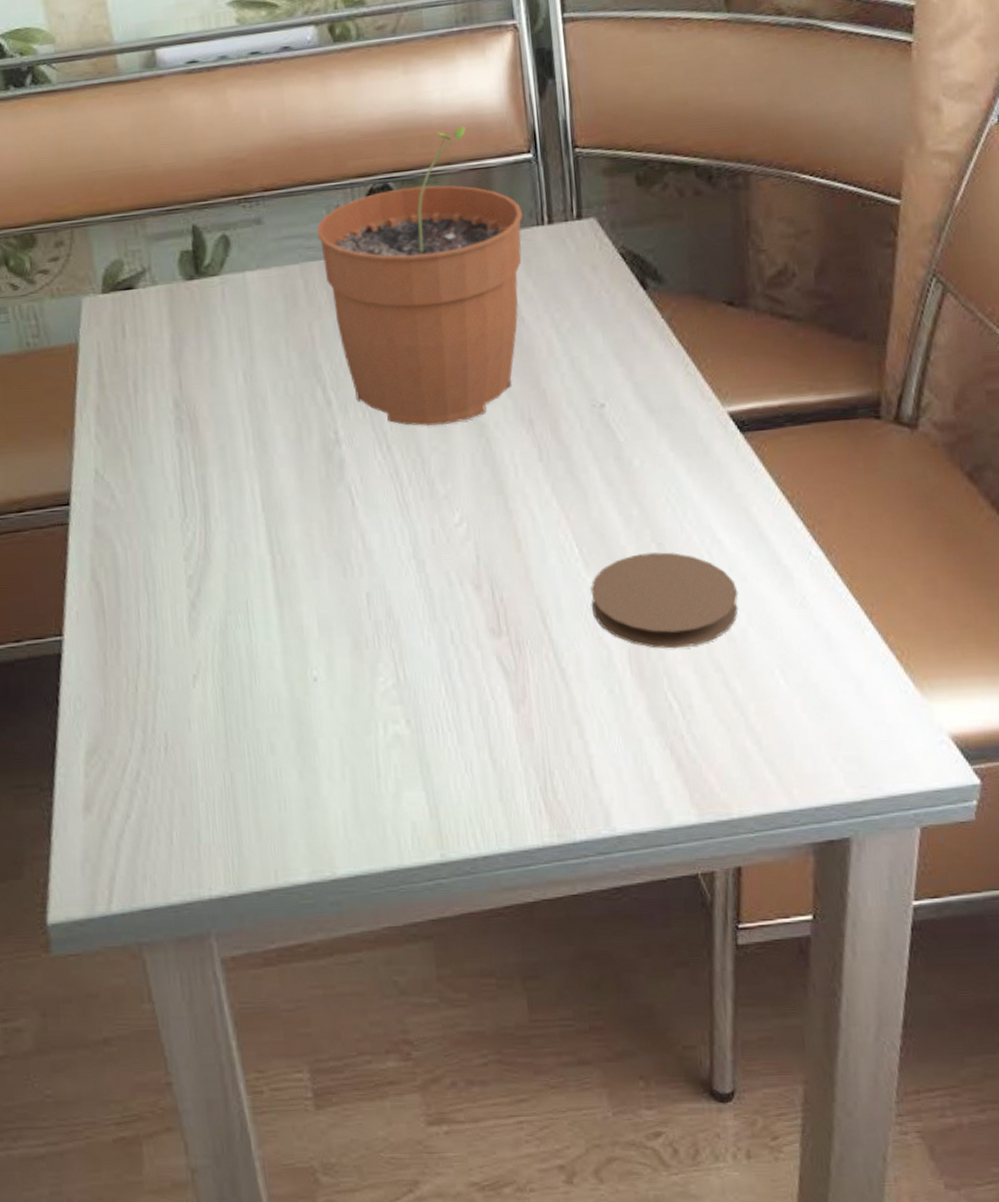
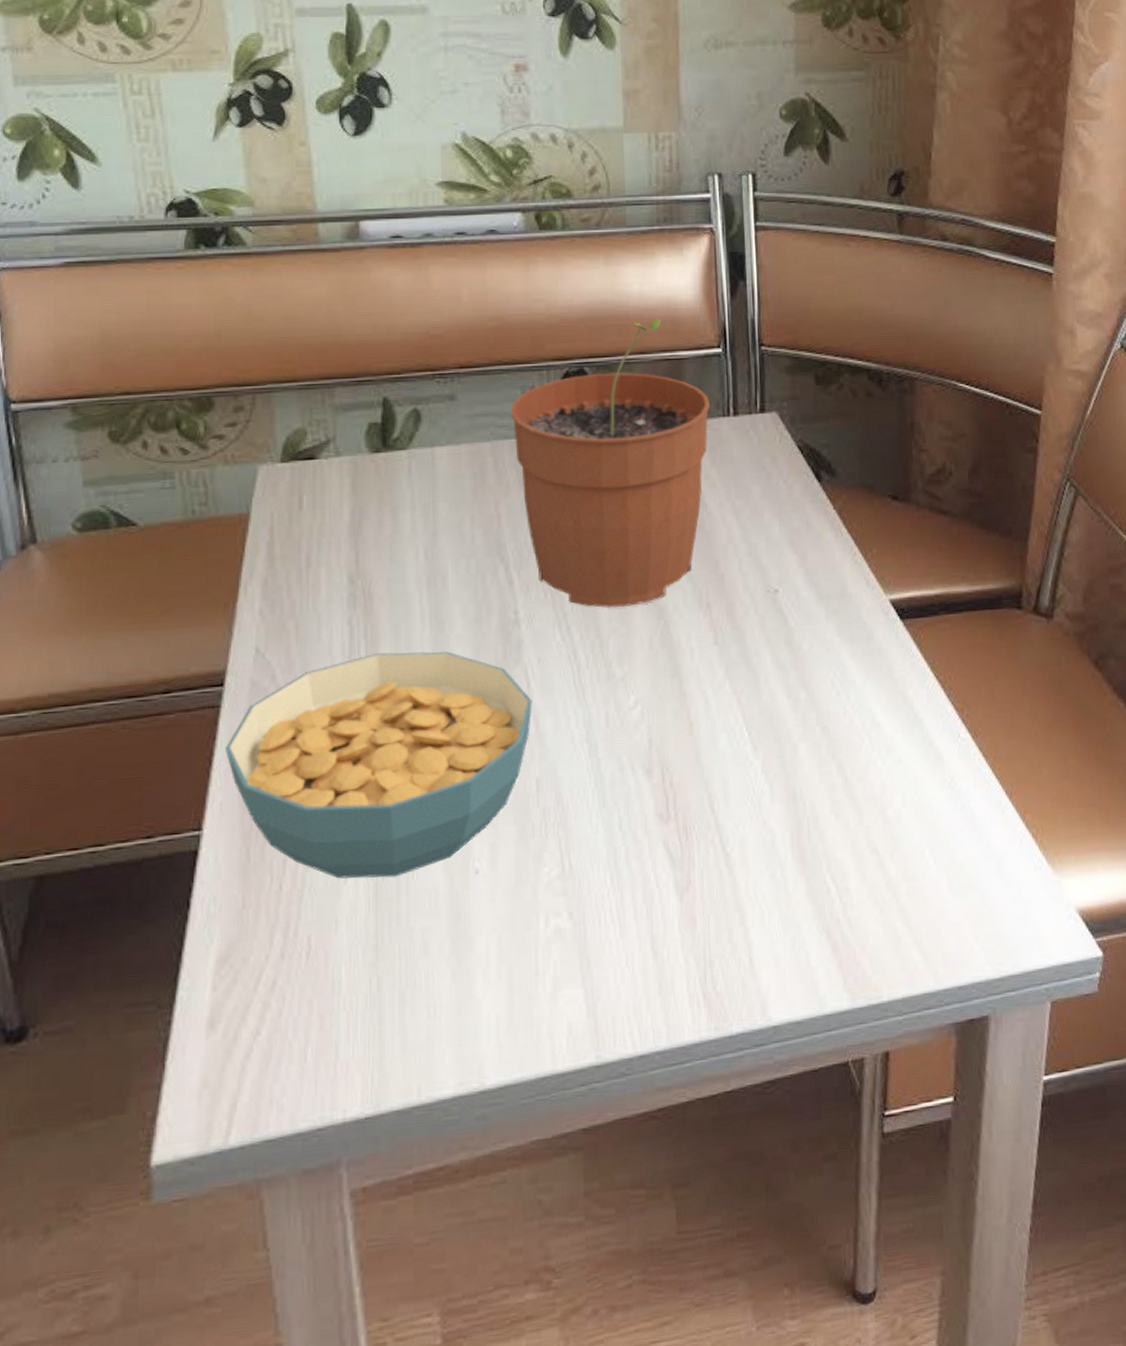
cereal bowl: none [76,471,358,683] -> present [226,651,532,879]
coaster: present [591,552,738,649] -> none [757,735,894,832]

